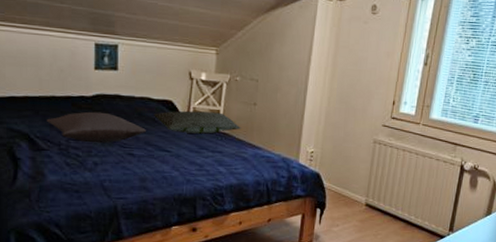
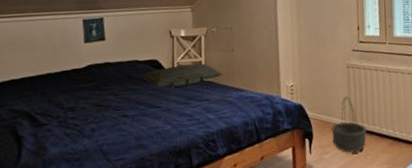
pillow: present [46,111,146,144] -> none [44,80,137,111]
basket: none [344,172,382,231] -> present [331,96,367,154]

